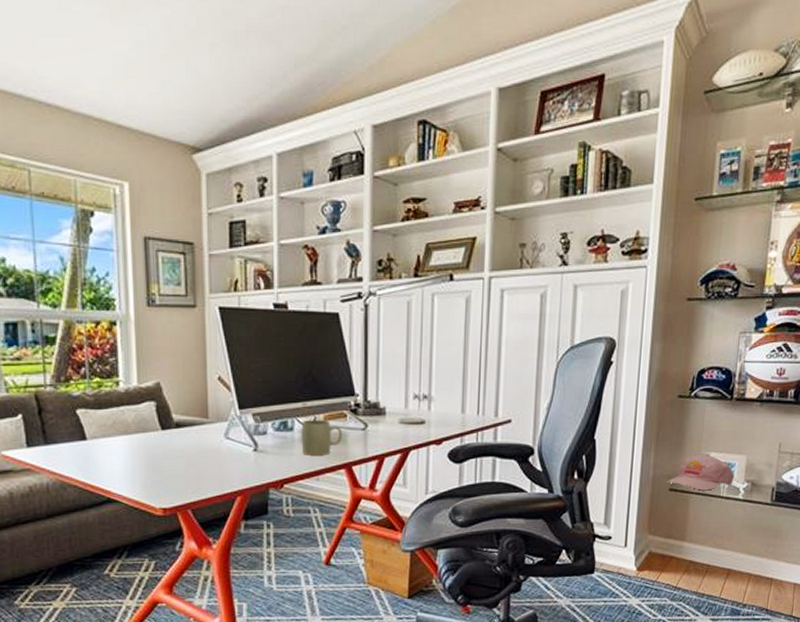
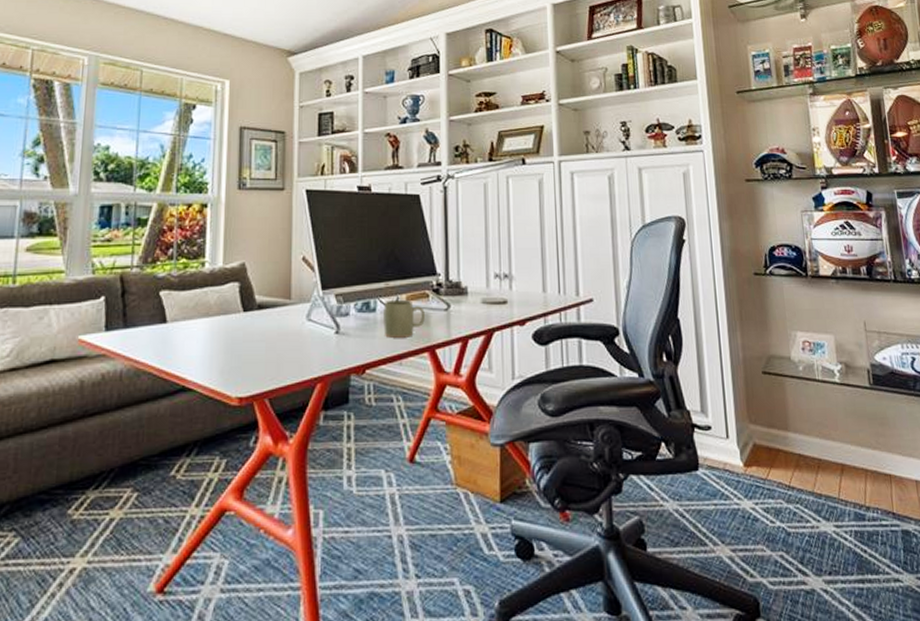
baseball cap: present [666,454,734,491] -> none [757,333,826,374]

